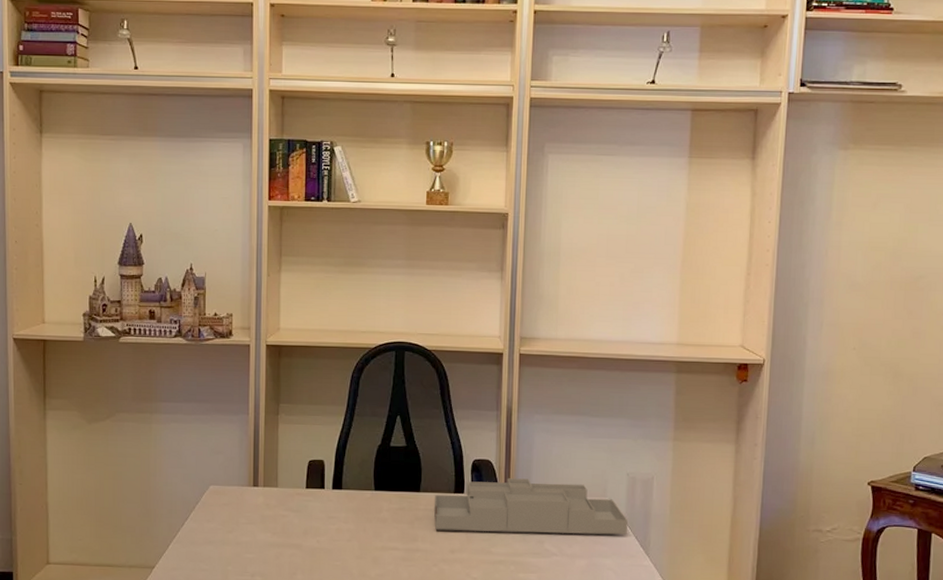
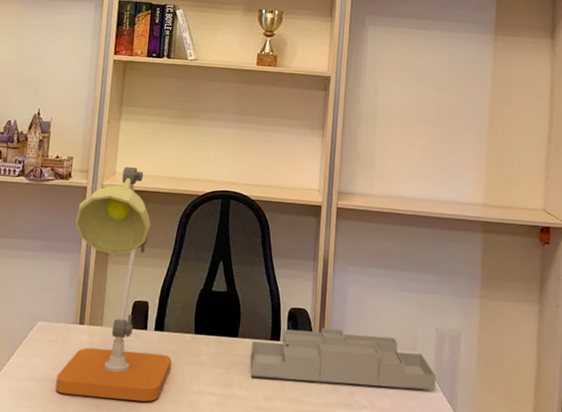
desk lamp: none [234,321,352,560] -> present [55,166,172,402]

